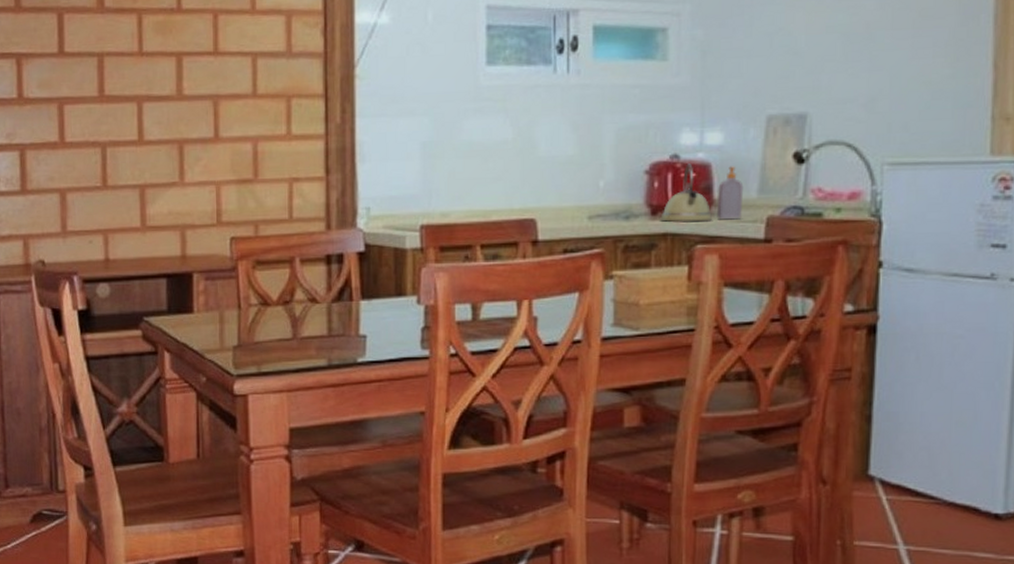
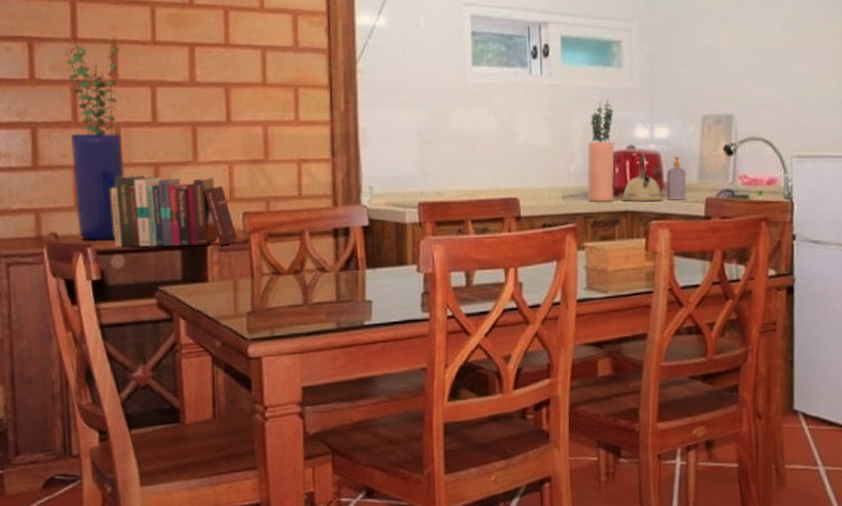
vase: none [53,48,111,269] -> present [66,36,125,242]
books: none [96,198,225,275] -> present [110,175,238,247]
vase: none [618,100,655,223] -> present [587,100,615,202]

